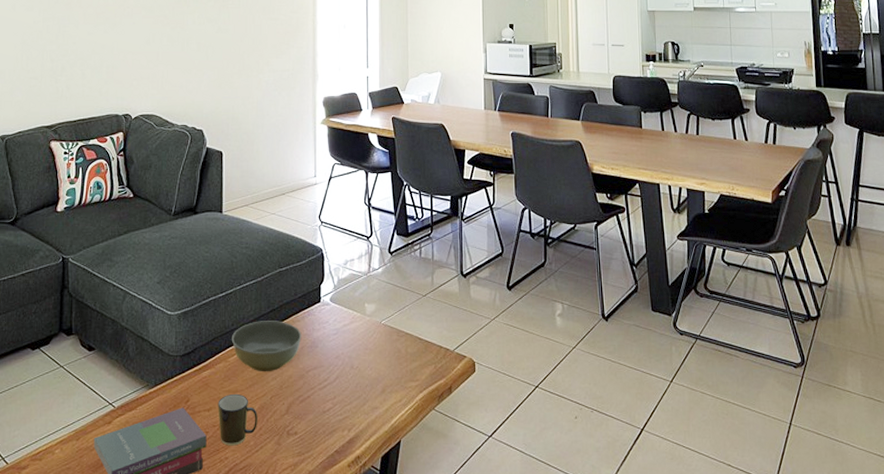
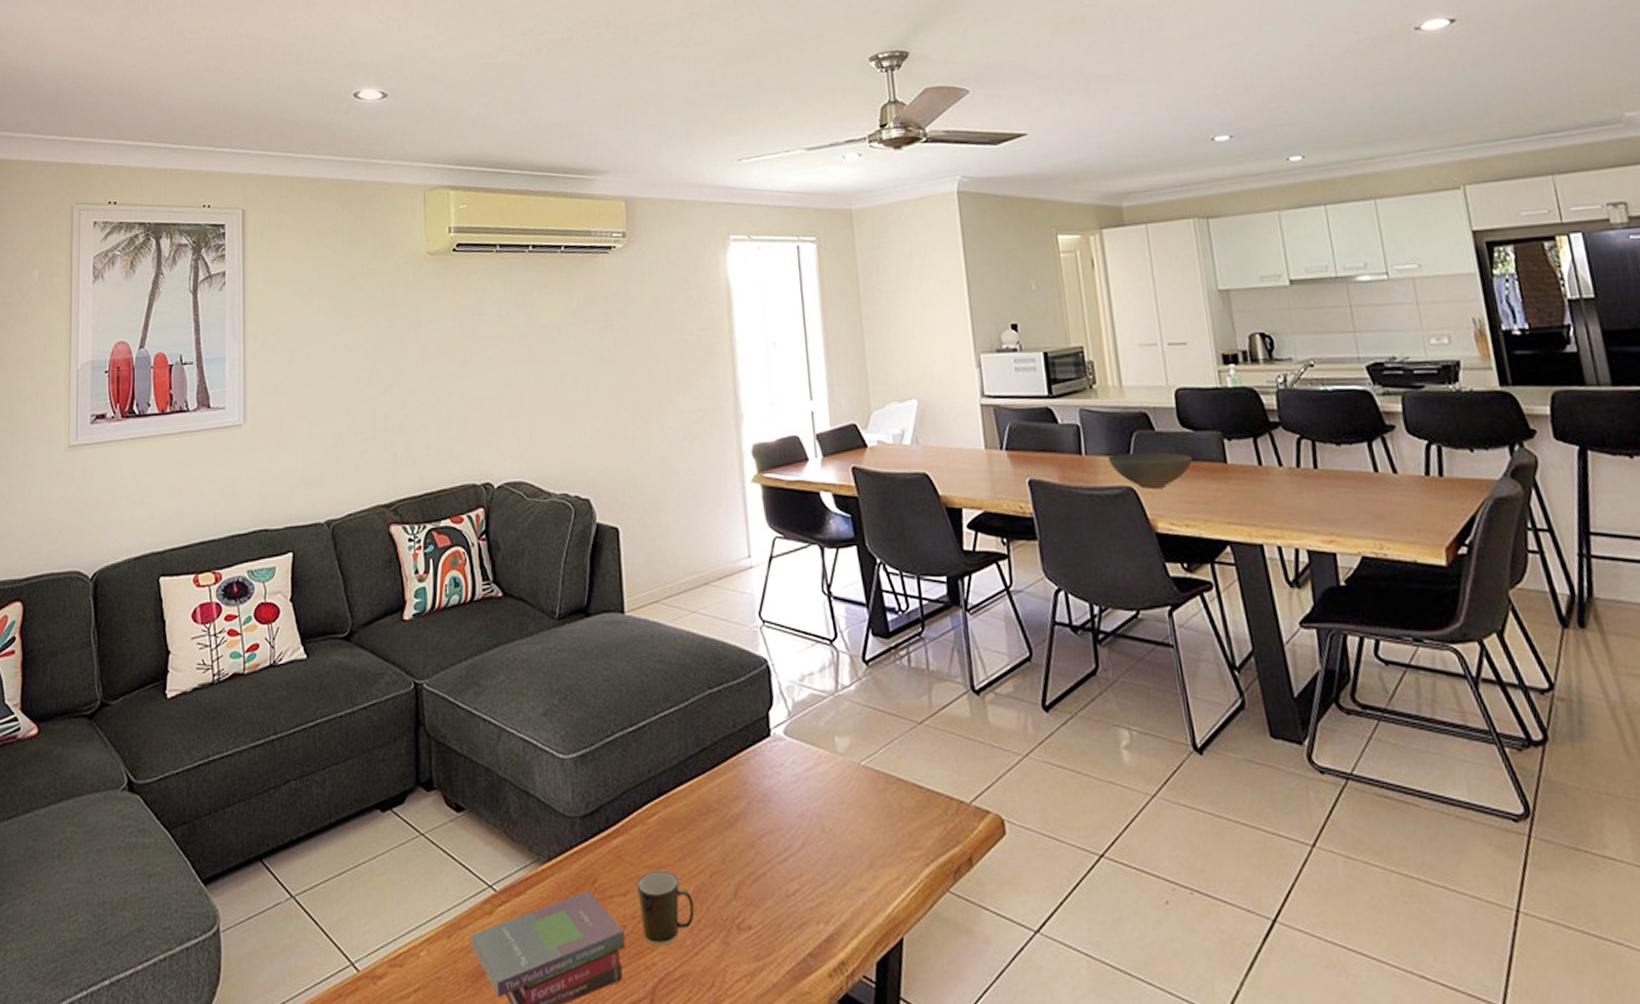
bowl: present [231,321,302,372] -> none [648,764,748,839]
bowl: none [565,118,620,143] -> present [1108,452,1192,489]

